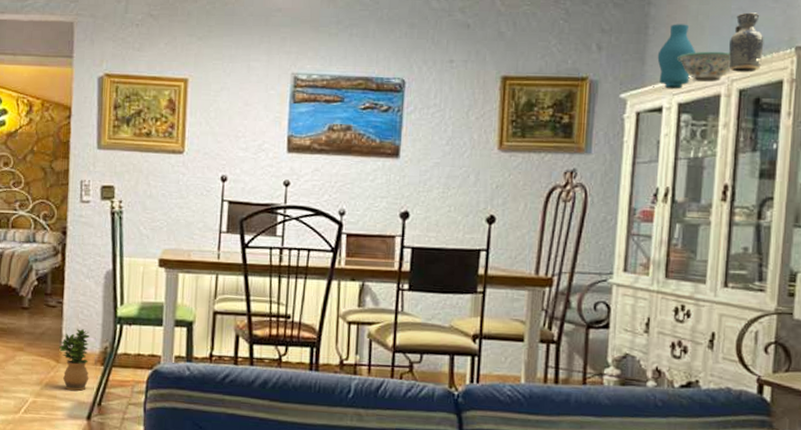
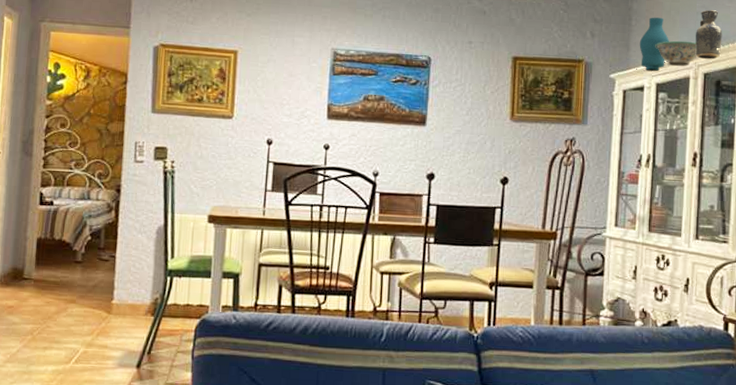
potted plant: present [58,329,89,391] -> none [110,281,141,341]

